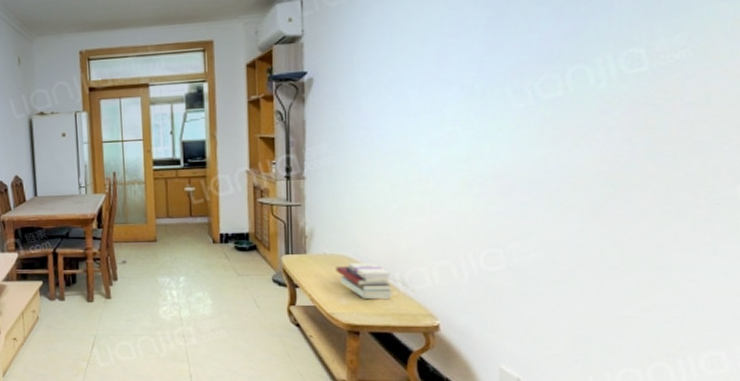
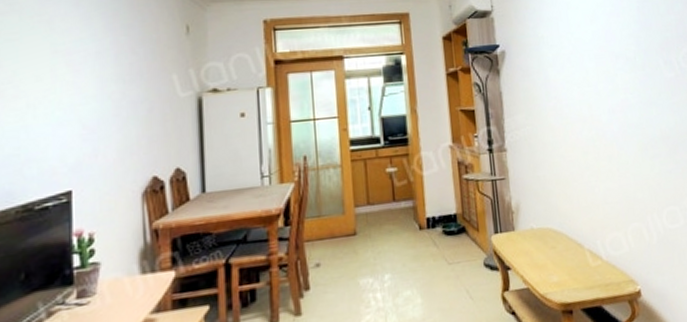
books: present [335,262,392,300] -> none [543,233,597,274]

